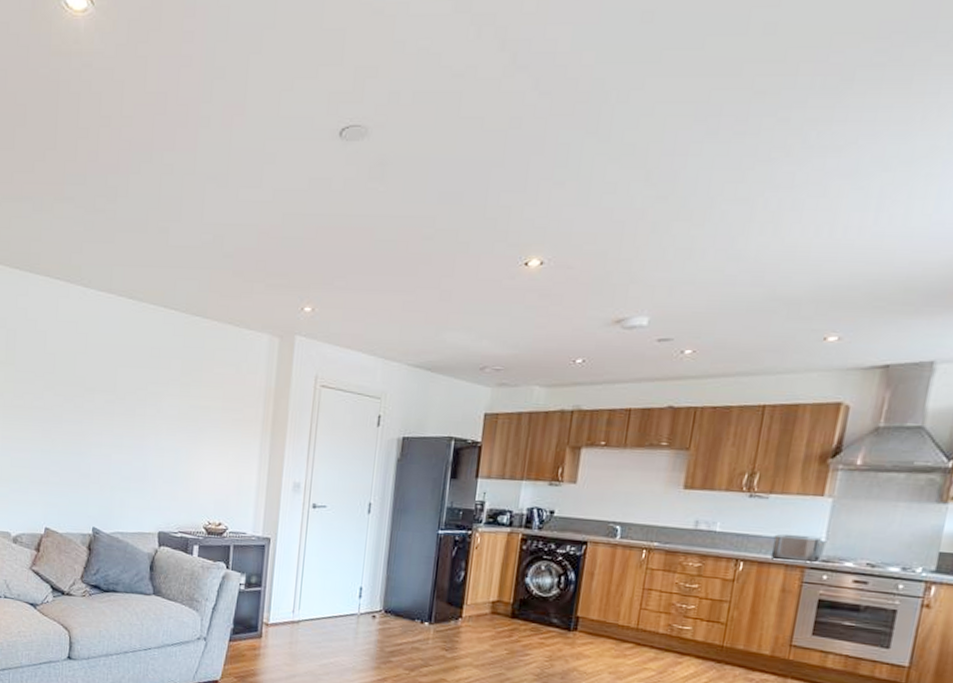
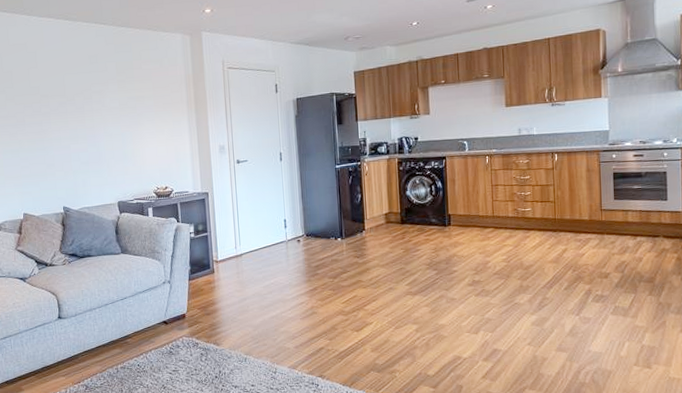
toaster: present [770,533,823,563] -> none [574,127,608,149]

